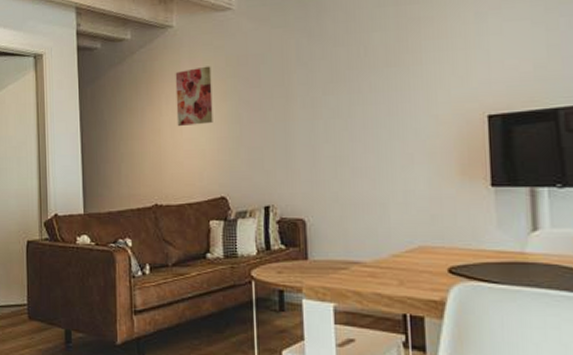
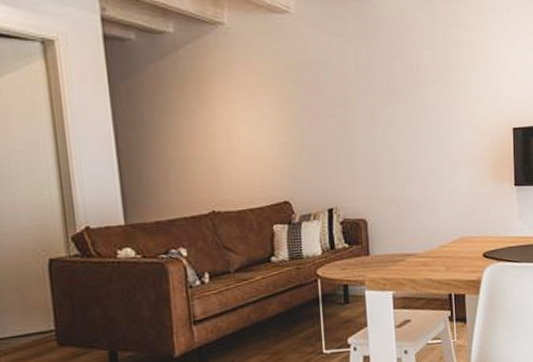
wall art: present [175,66,213,126] -> none [229,69,273,130]

